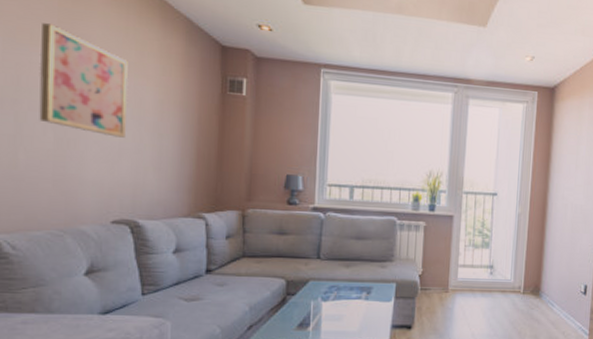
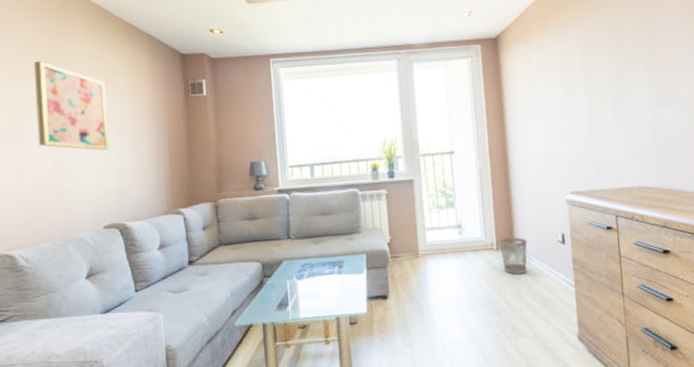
wastebasket: none [527,283,553,318] -> present [499,237,528,275]

